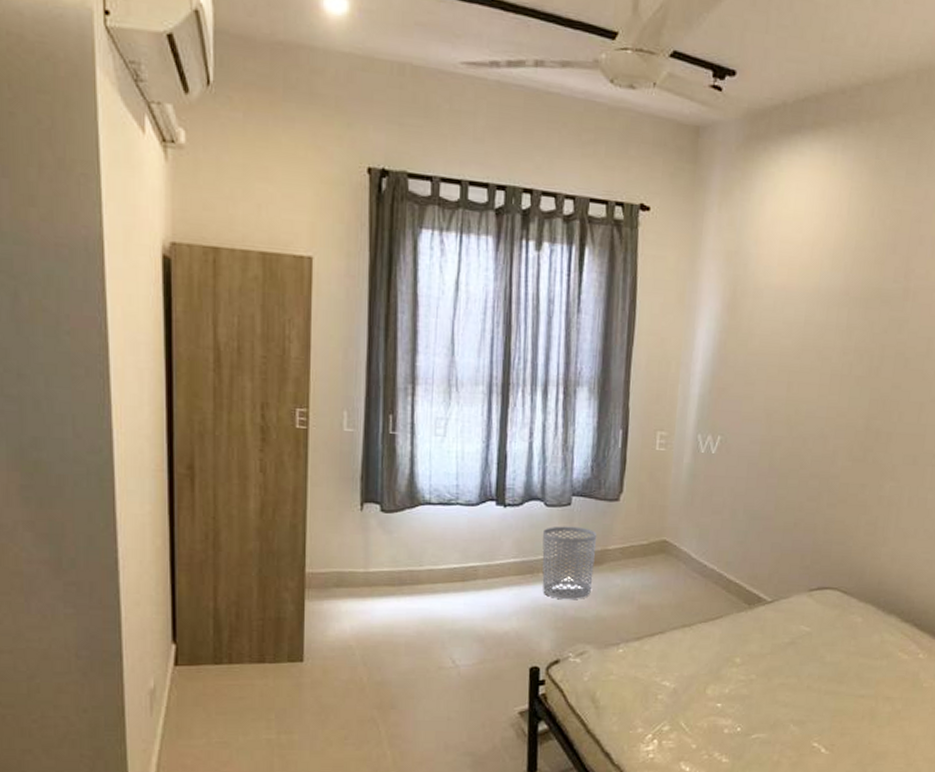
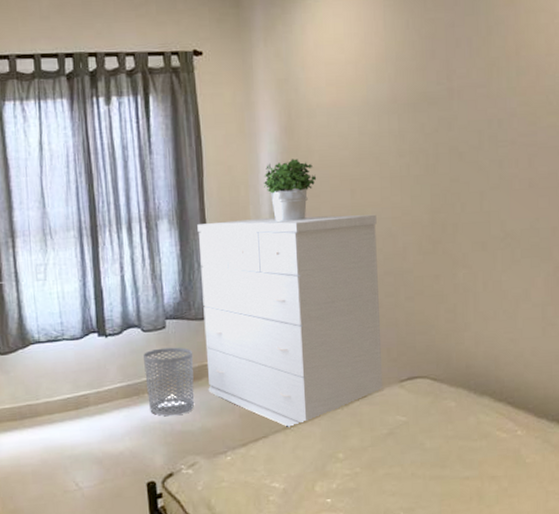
dresser: none [608,397,811,627] -> present [197,214,383,429]
potted plant: none [697,340,753,408] -> present [264,159,316,222]

